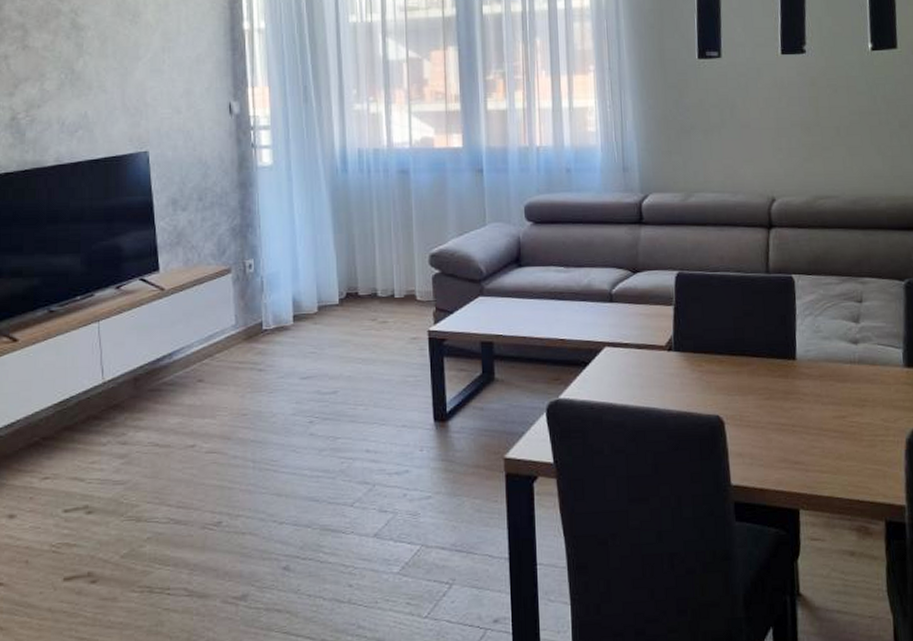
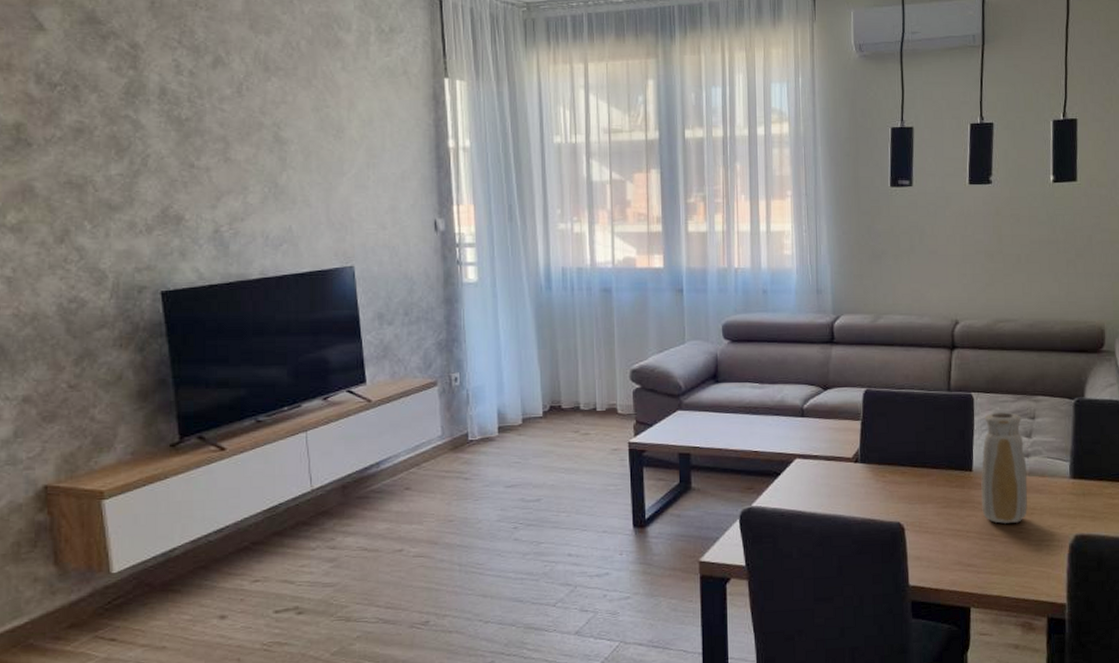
vase: none [805,295,858,417] -> present [981,412,1028,524]

